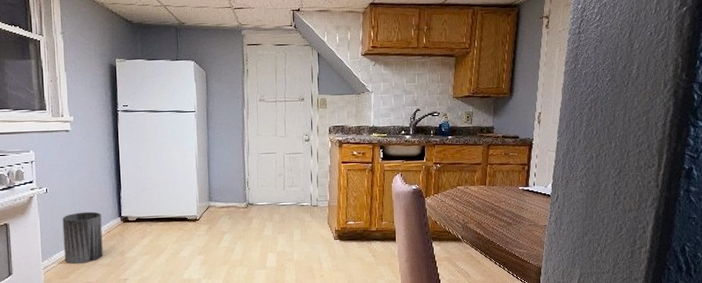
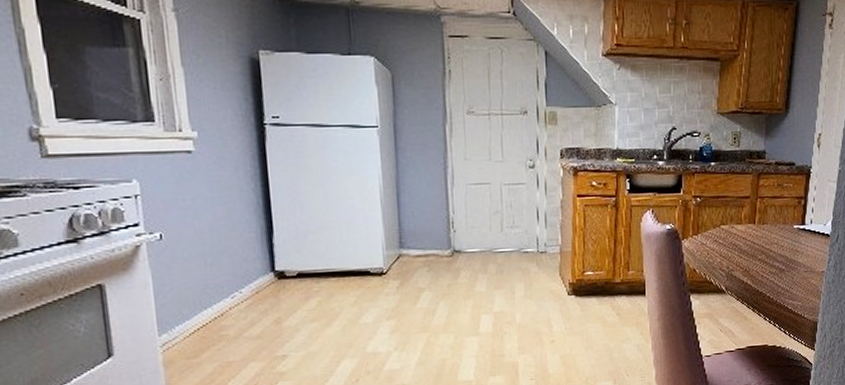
trash can: present [62,211,103,265] -> none [186,265,251,339]

